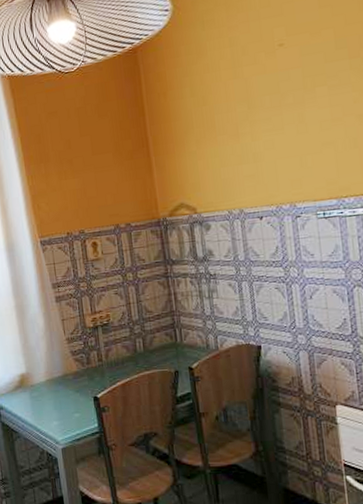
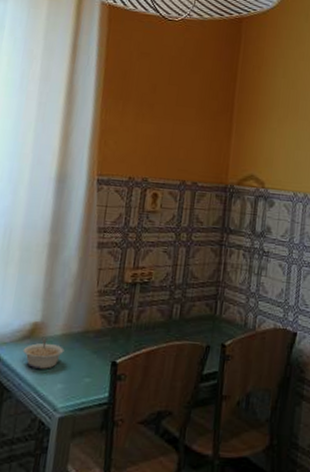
legume: none [18,386,52,411] -> present [22,338,65,369]

